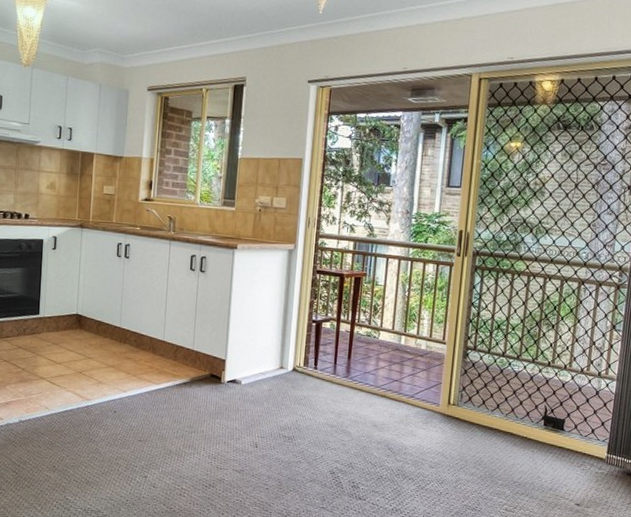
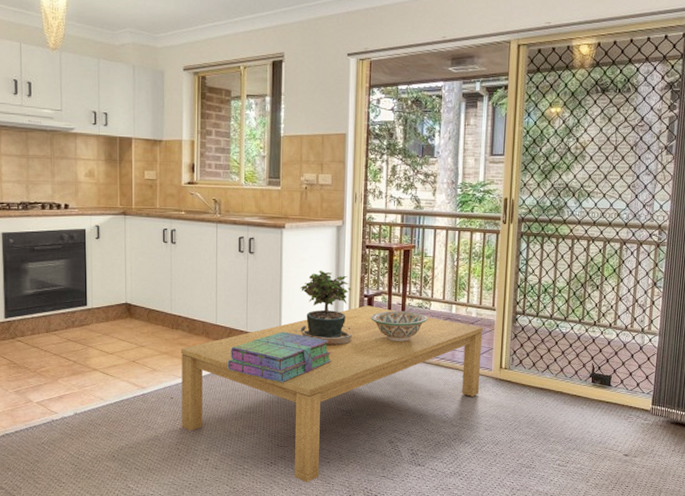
coffee table: none [123,331,432,509] -> present [180,305,483,483]
stack of books: none [172,352,277,404] -> present [227,331,332,383]
potted plant: none [239,292,300,370] -> present [293,270,352,346]
decorative bowl: none [317,338,376,371] -> present [370,310,428,342]

